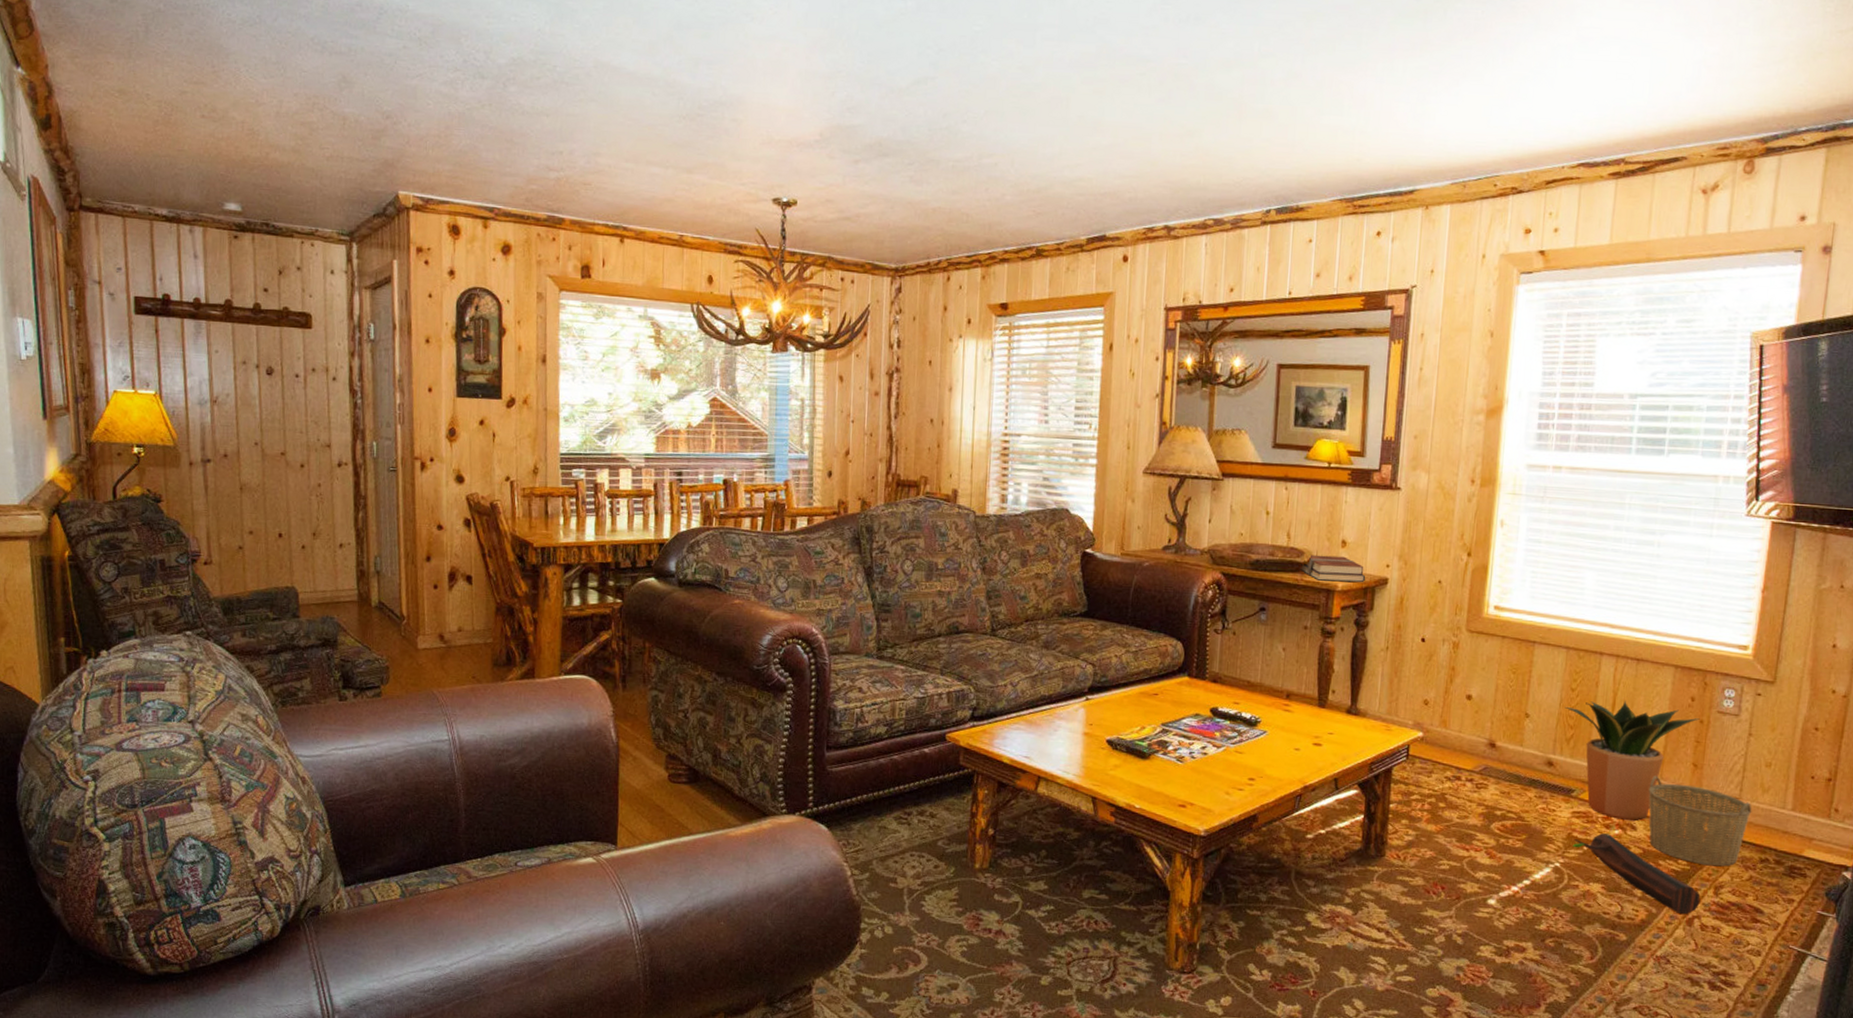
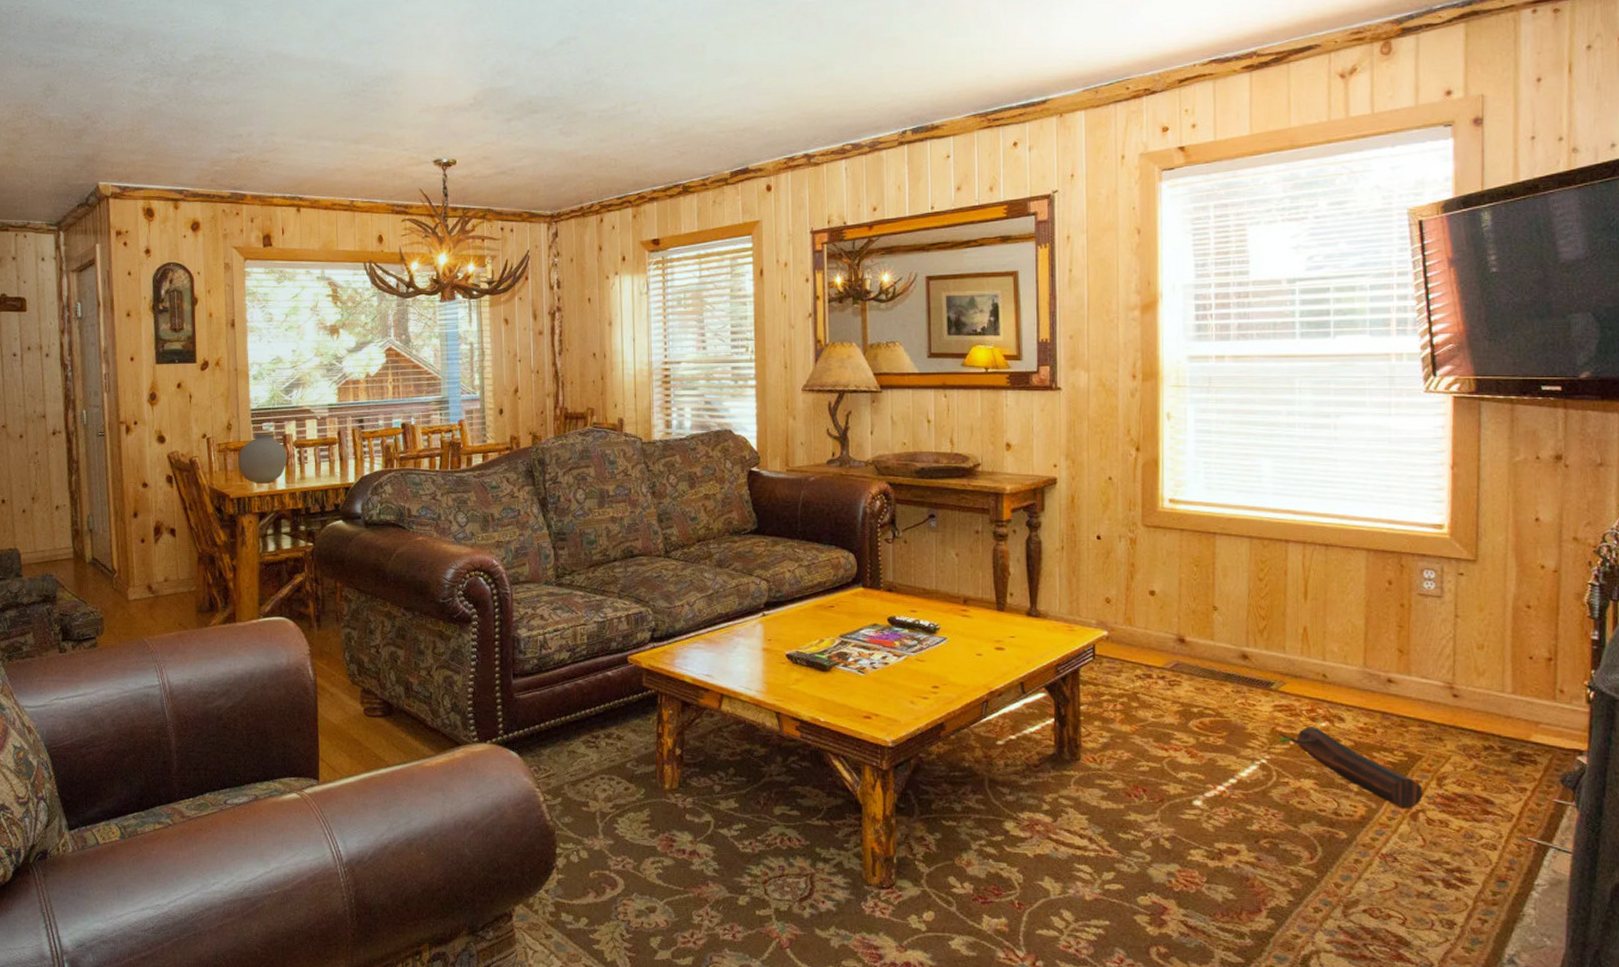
pottery: none [544,479,598,534] -> present [238,433,288,484]
books: present [1299,554,1366,583] -> none [966,459,1034,484]
potted plant: present [1564,701,1700,821] -> none [1254,588,1400,711]
basket: present [1648,776,1752,867] -> none [1353,664,1469,756]

